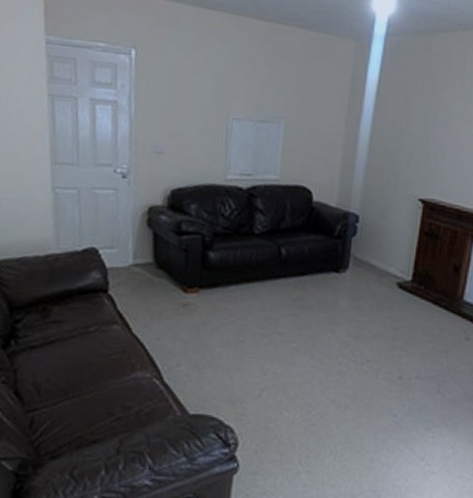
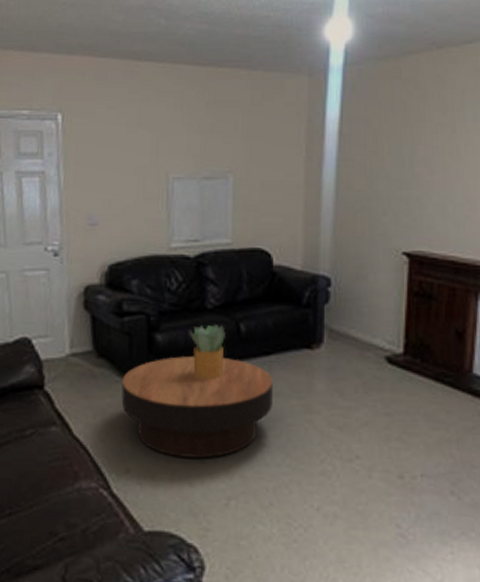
coffee table: none [176,272,305,357] -> present [121,356,273,459]
potted plant: none [238,247,269,294] -> present [190,324,225,380]

